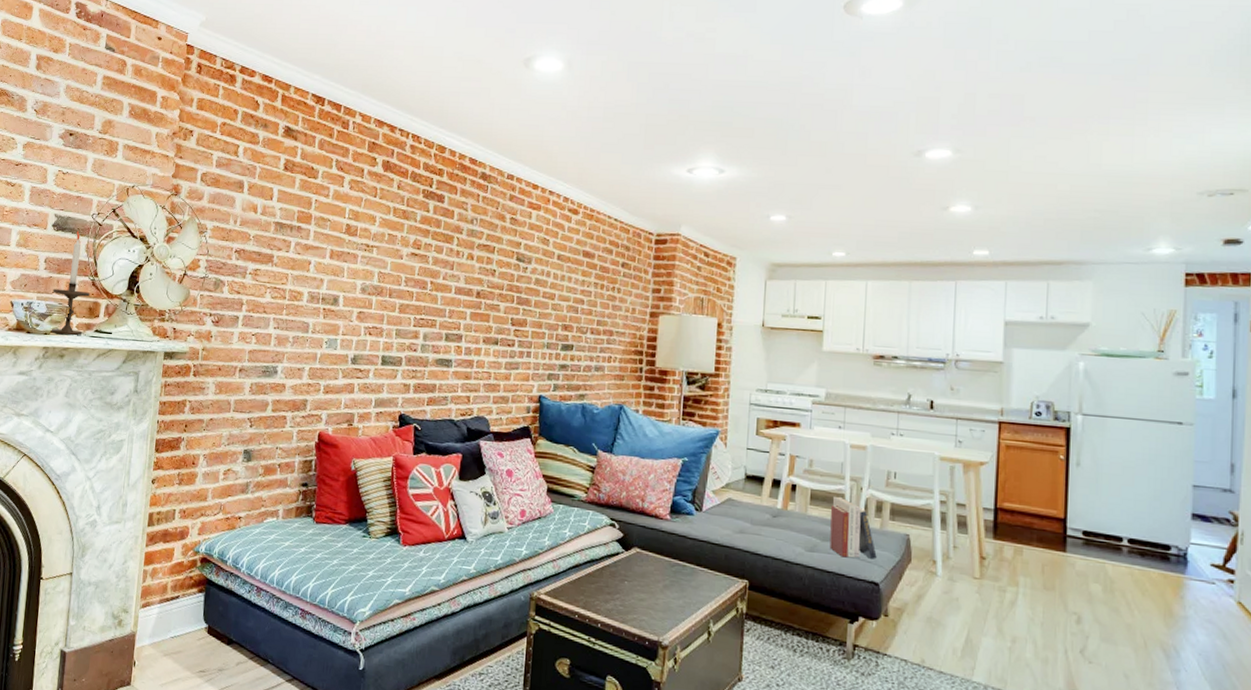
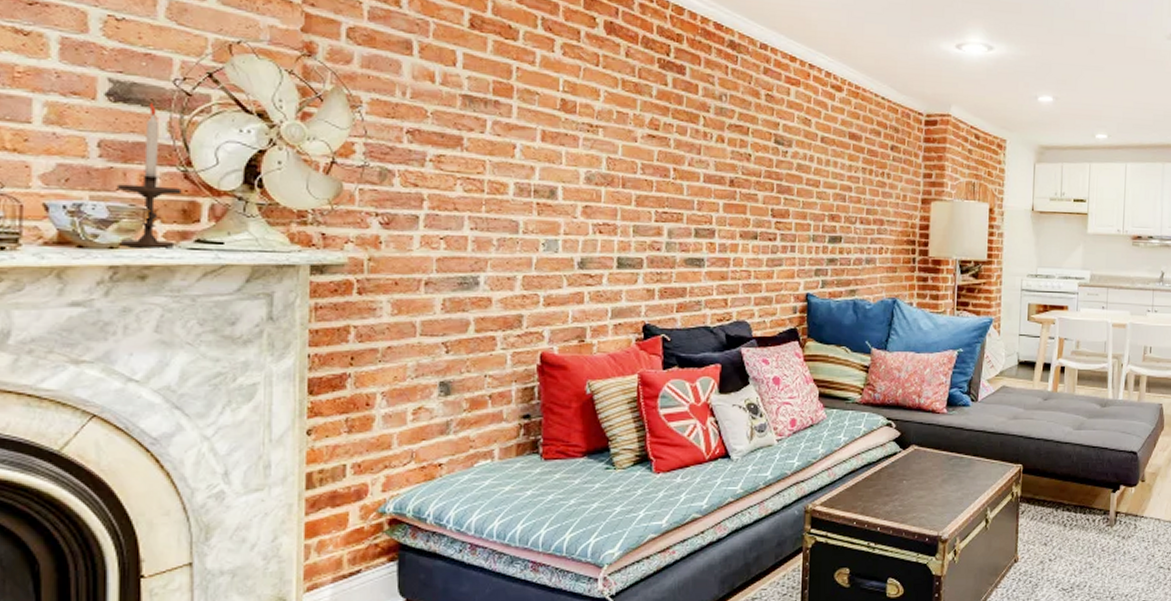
books: present [829,496,877,559] -> none [1095,374,1135,432]

